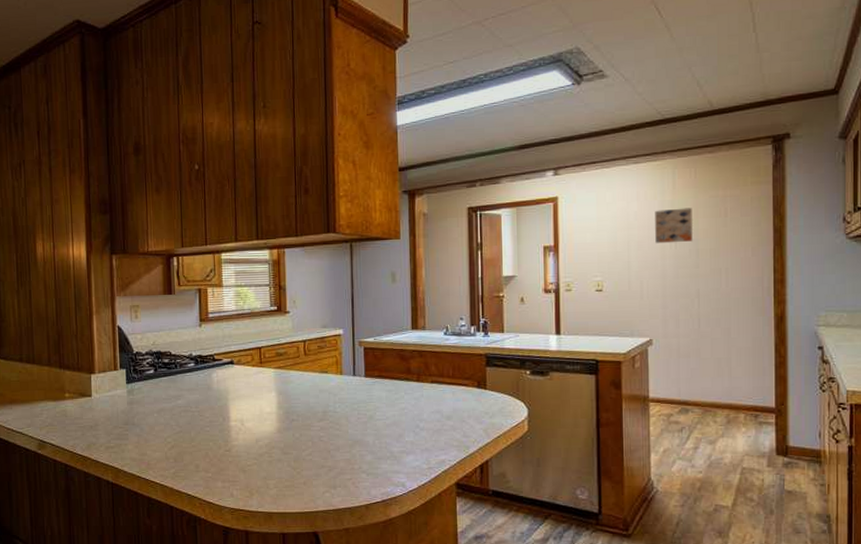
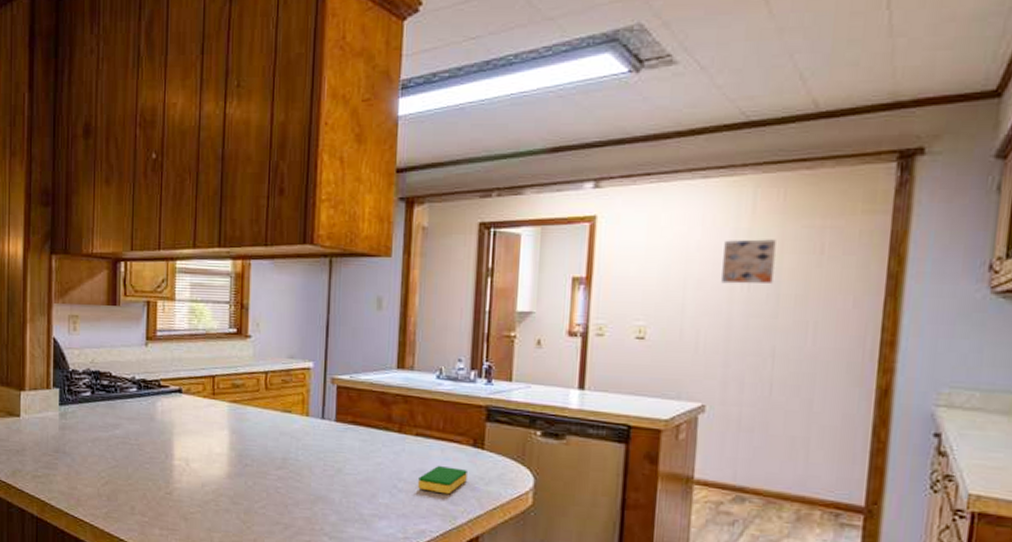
dish sponge: none [436,405,475,429] -> present [418,465,467,495]

